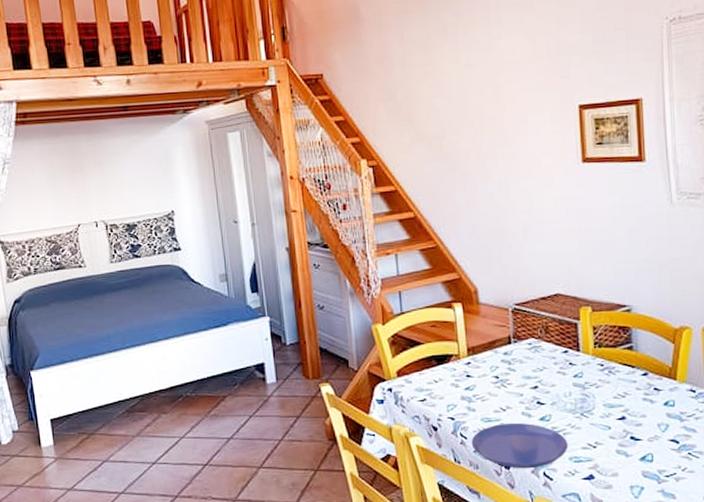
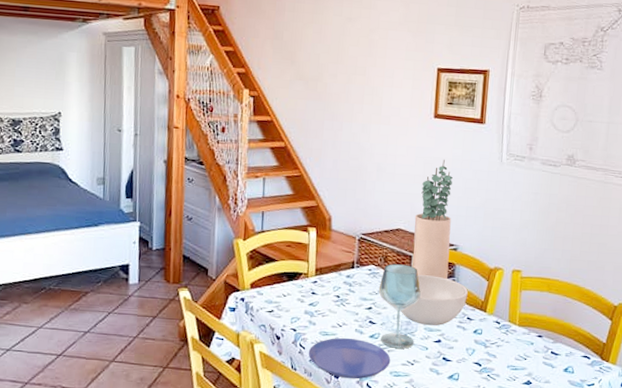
wine glass: none [543,334,594,430] -> present [378,264,421,349]
bowl: none [572,343,652,402] -> present [401,275,469,326]
vase: none [574,208,623,347] -> present [412,159,453,280]

